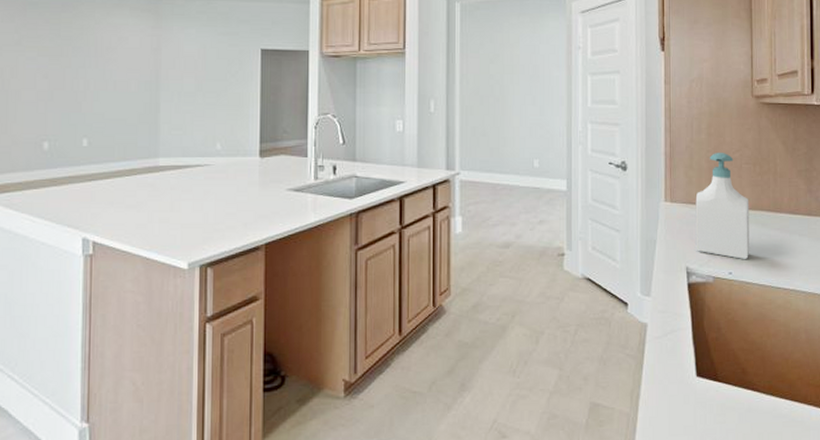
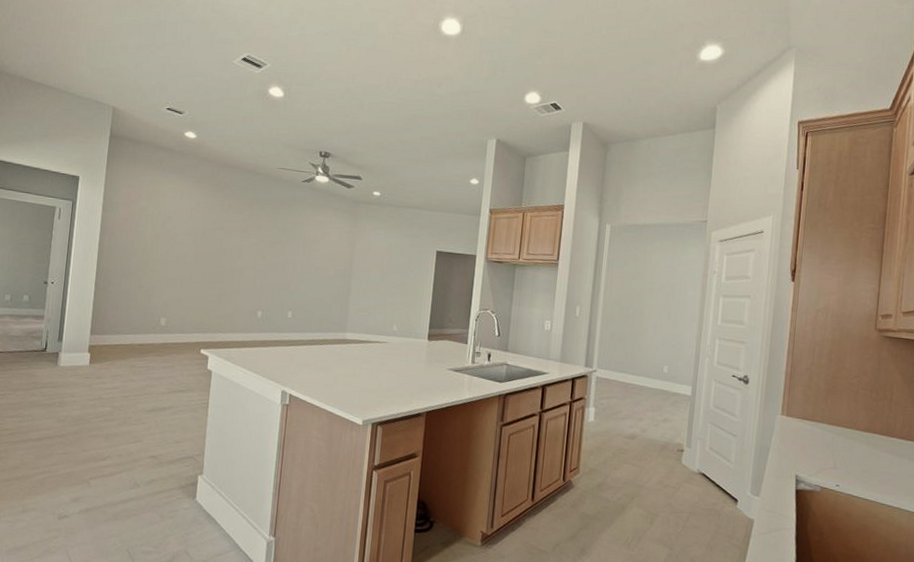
soap bottle: present [695,152,750,259] -> none [807,376,863,475]

